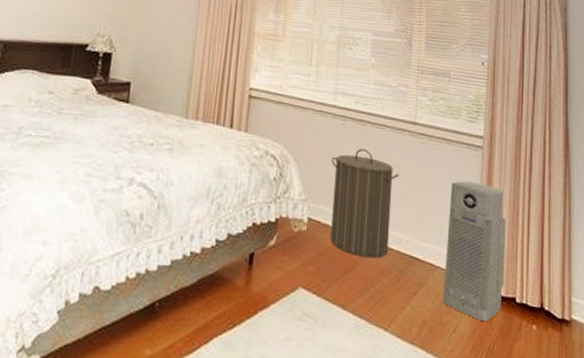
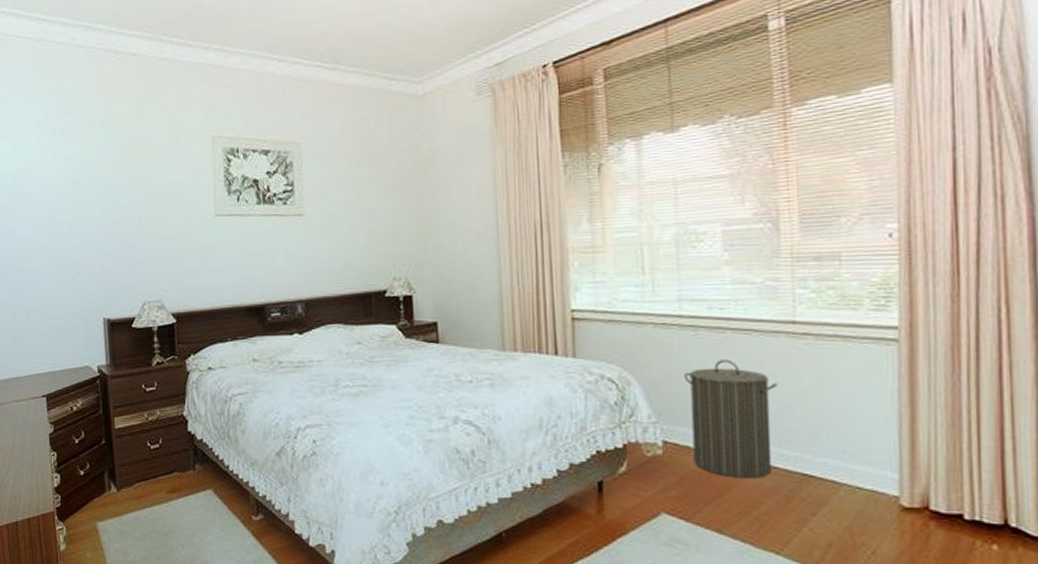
air purifier: present [443,181,506,322] -> none [853,383,944,543]

